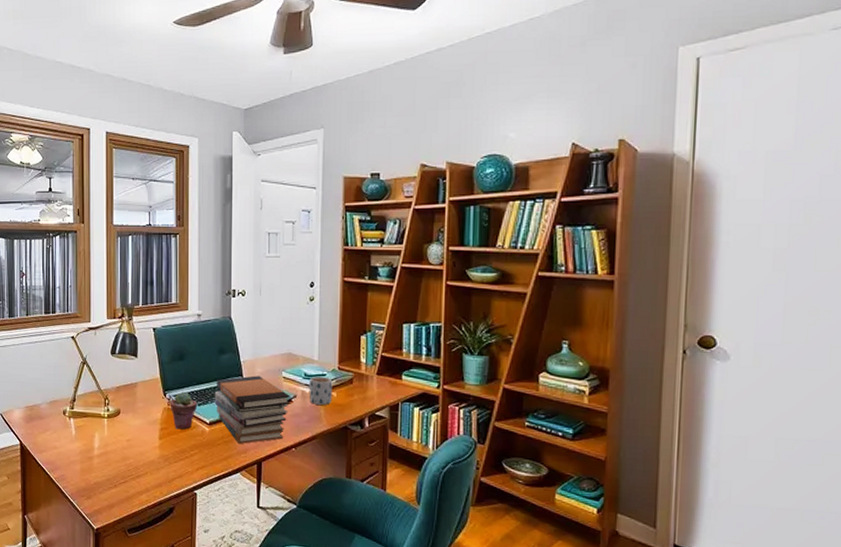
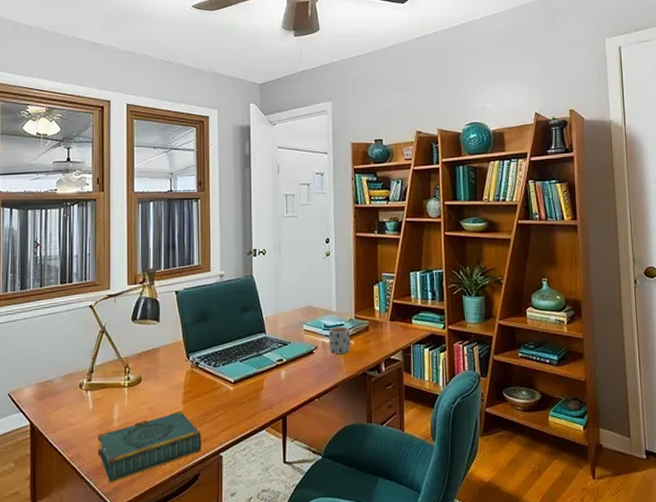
book: none [80,445,177,506] -> present [97,410,202,483]
potted succulent: present [171,391,198,430] -> none [194,352,222,392]
book stack: present [214,375,291,445] -> none [238,330,313,401]

